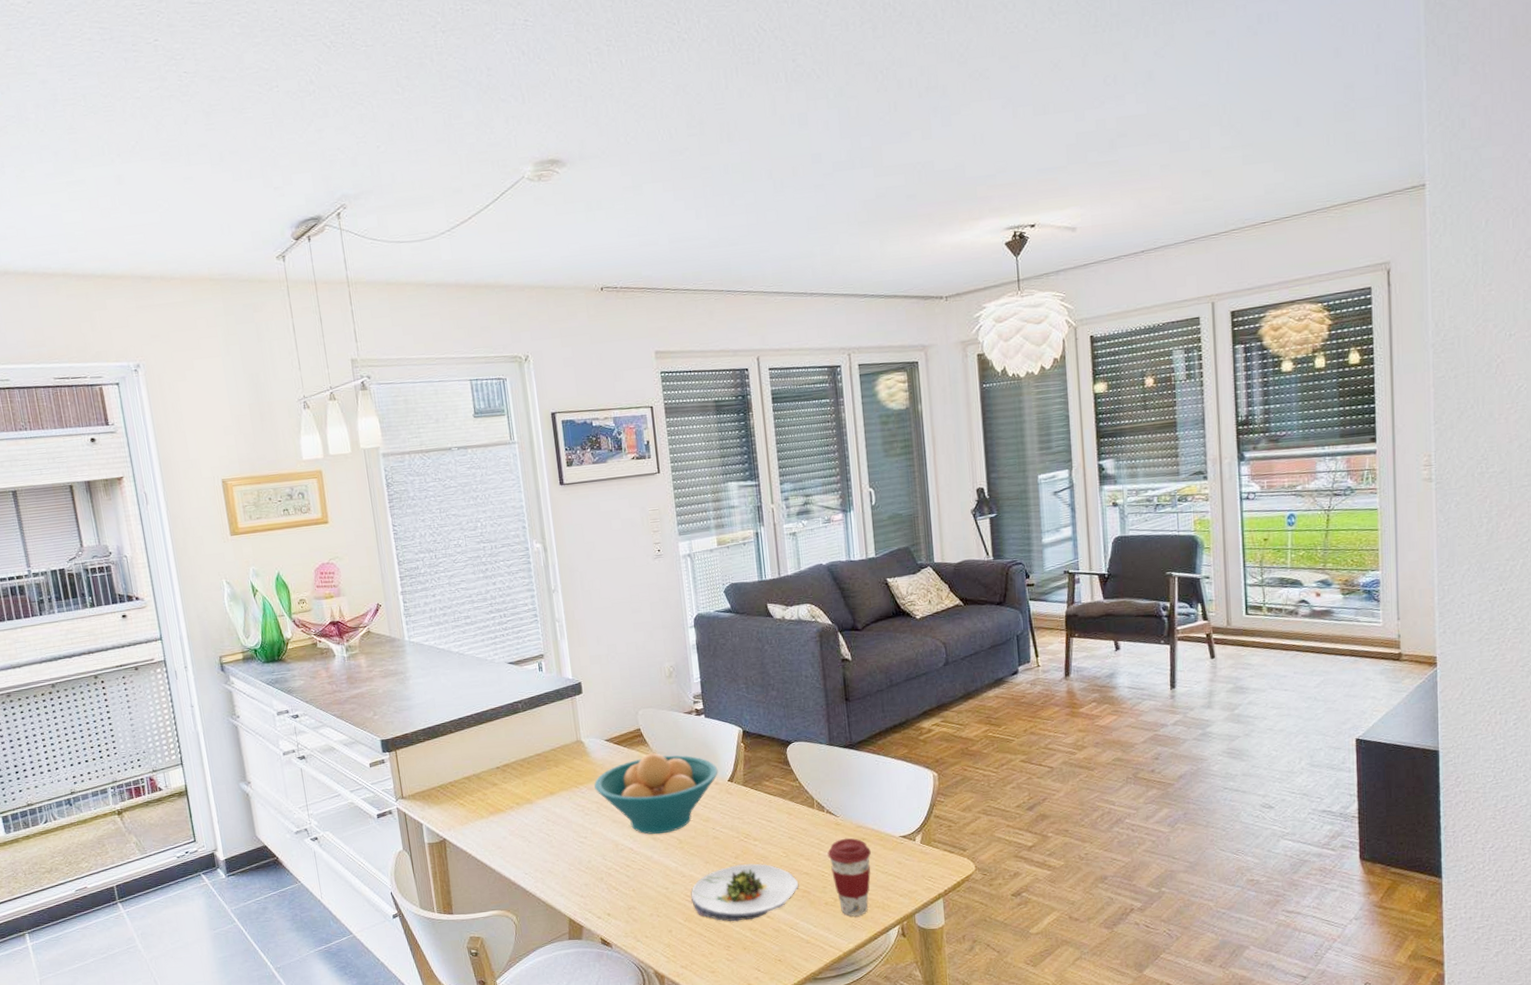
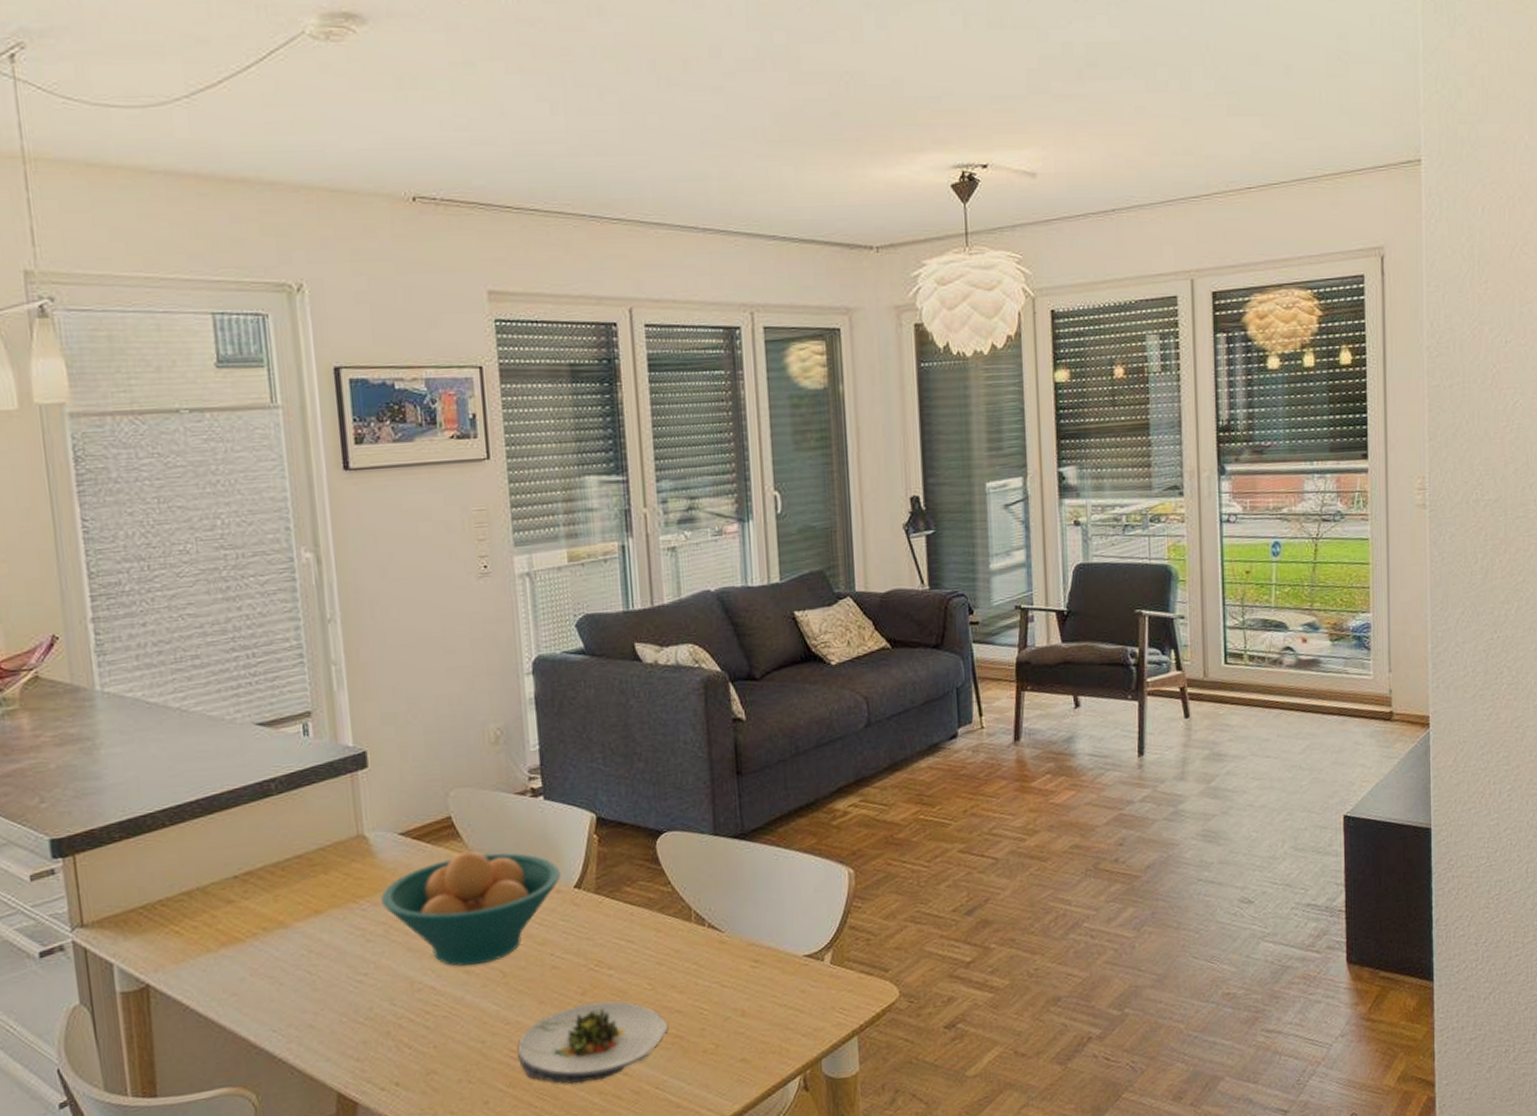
coffee cup: present [827,838,871,916] -> none [708,960,766,1067]

